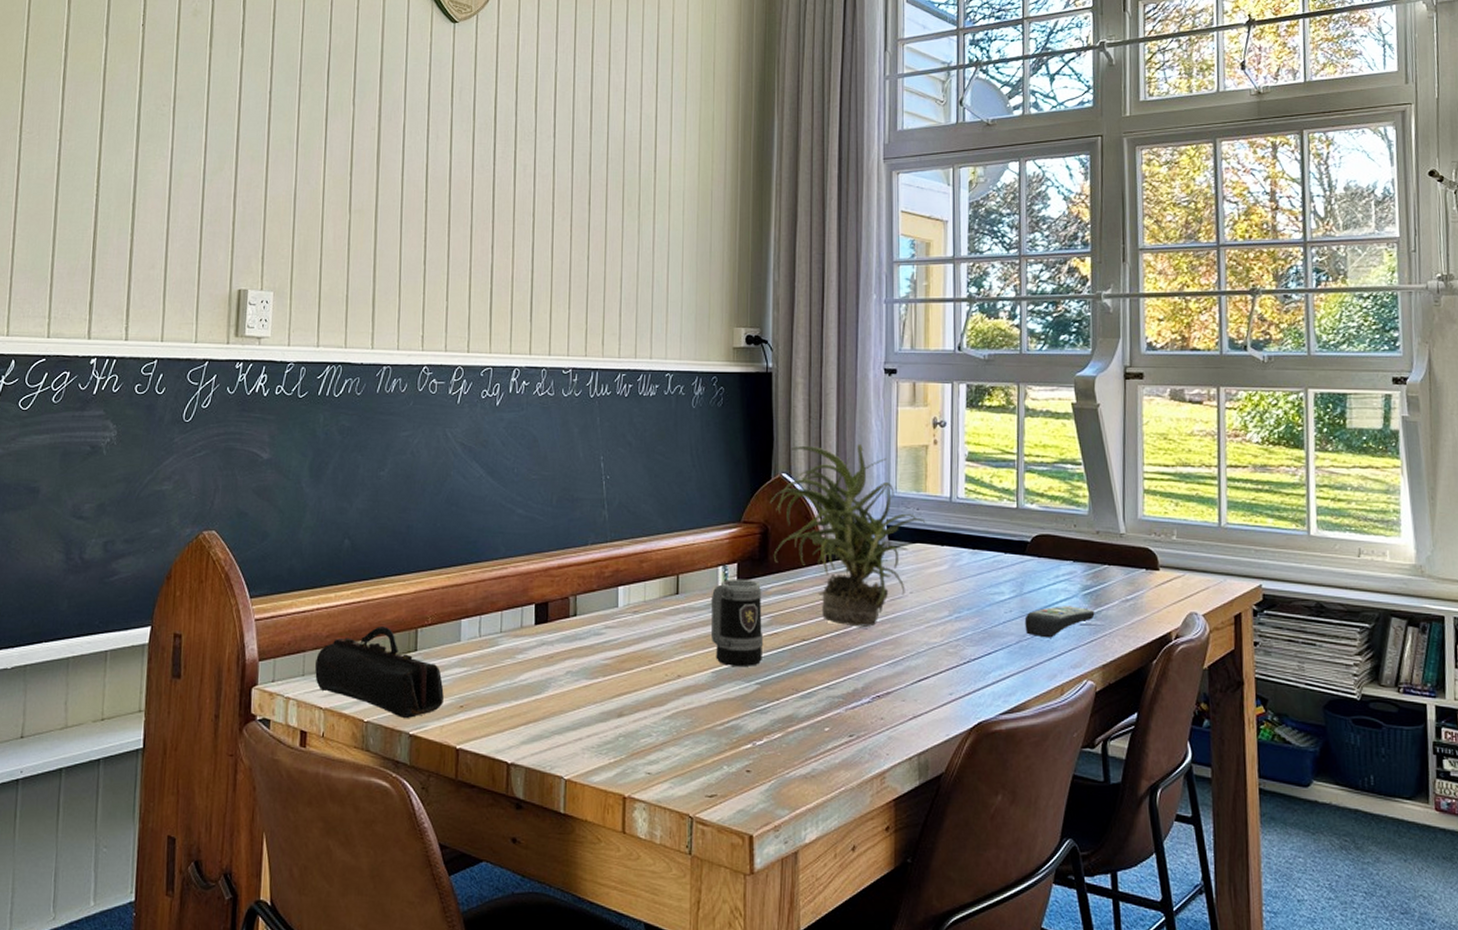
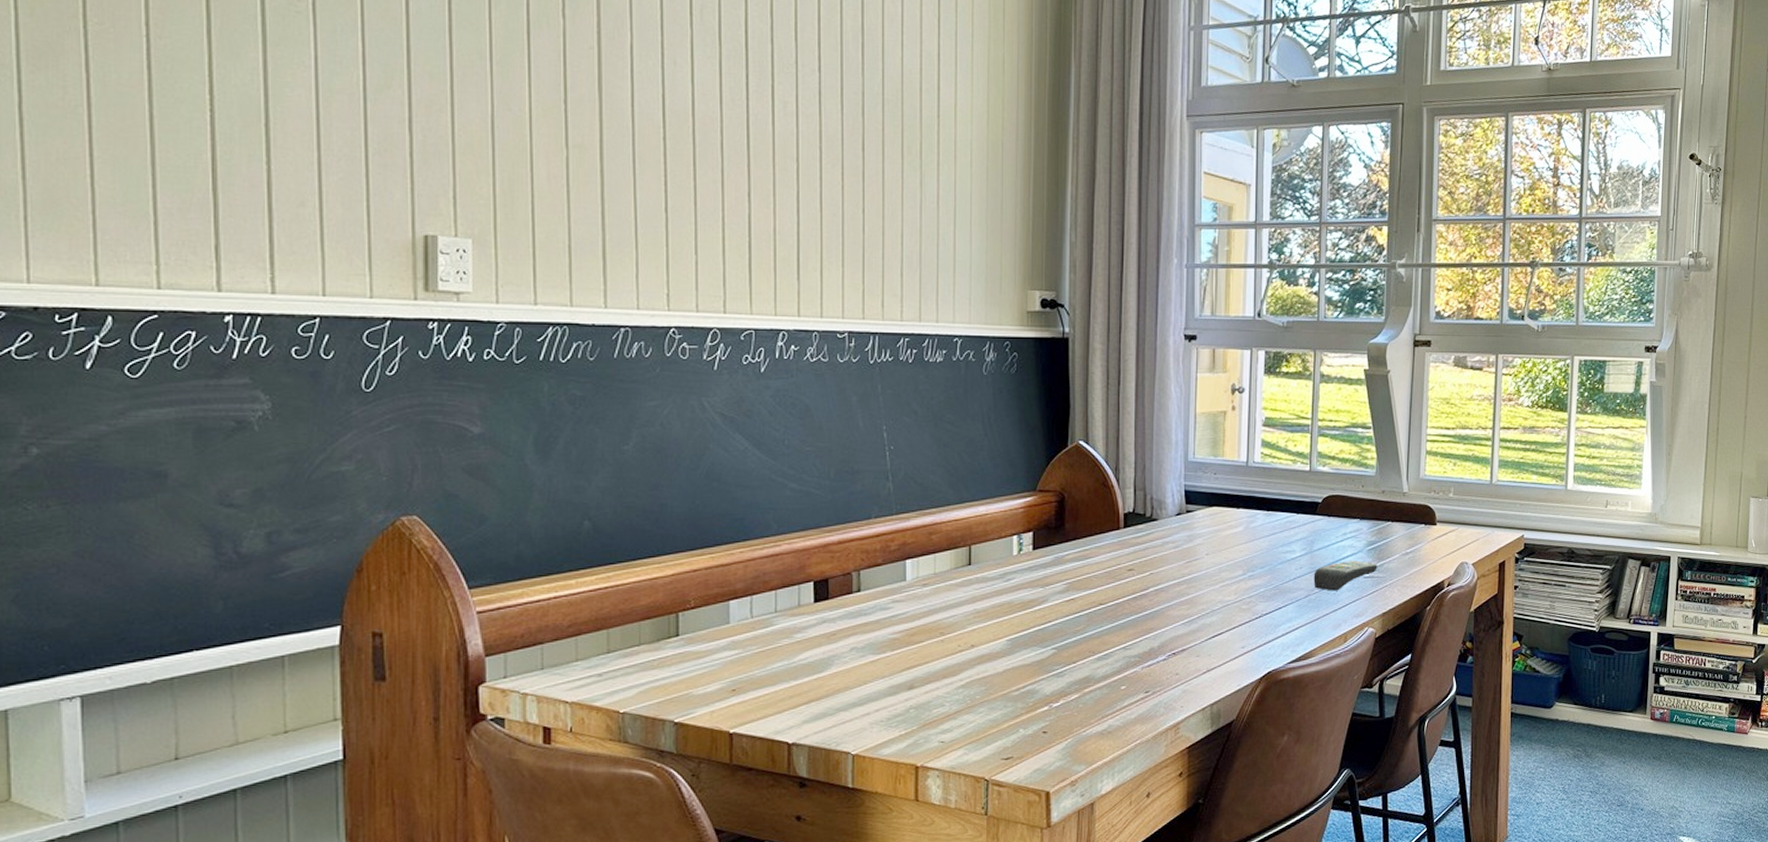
pencil case: present [315,627,444,718] -> none [557,612,712,706]
mug: present [711,579,764,666] -> none [1005,547,1060,633]
potted plant: present [769,444,926,627] -> none [1066,411,1223,589]

